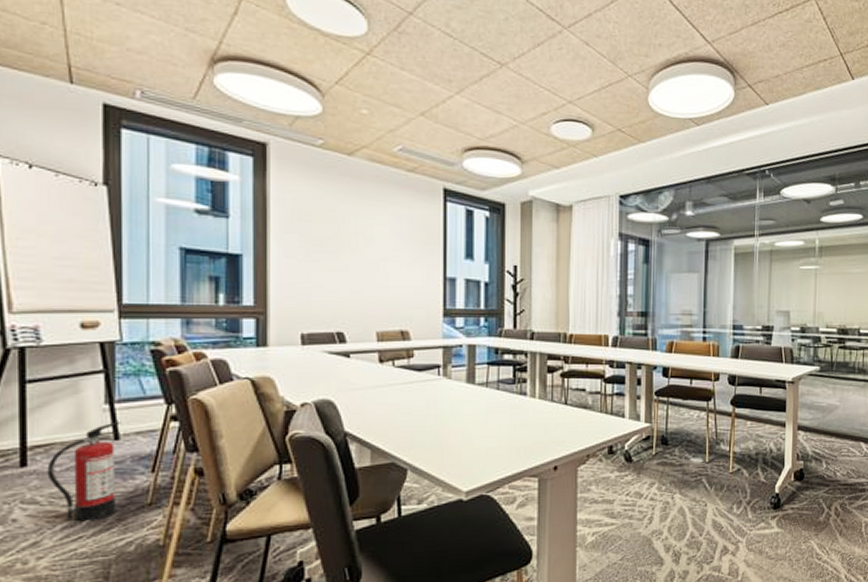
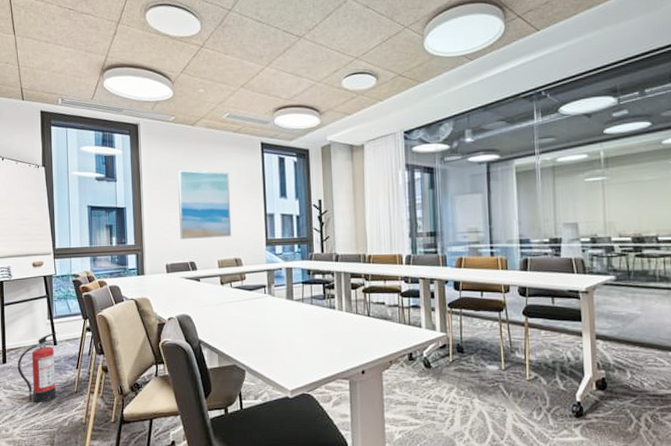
wall art: none [324,211,399,303] -> present [177,169,232,239]

